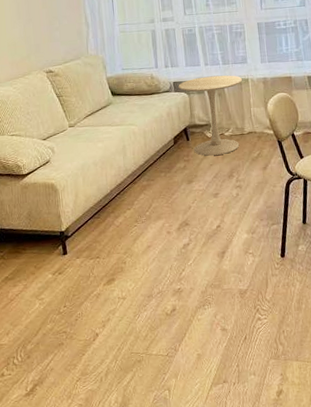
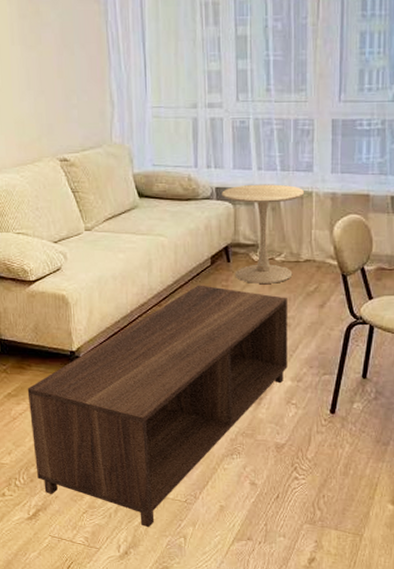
coffee table: none [22,161,243,386] -> present [27,285,288,528]

